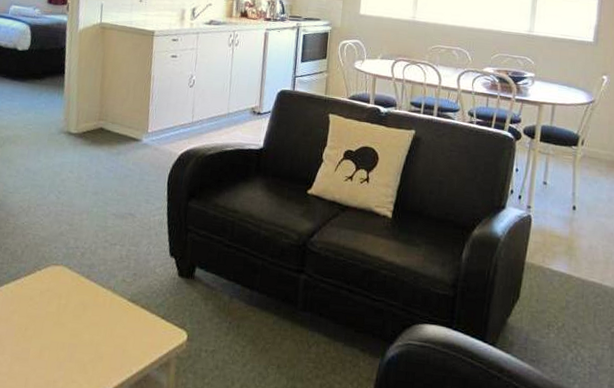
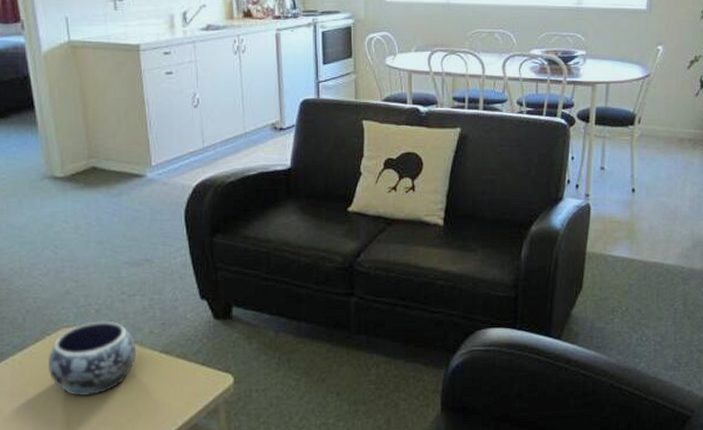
decorative bowl: none [33,263,109,332] -> present [47,321,137,397]

